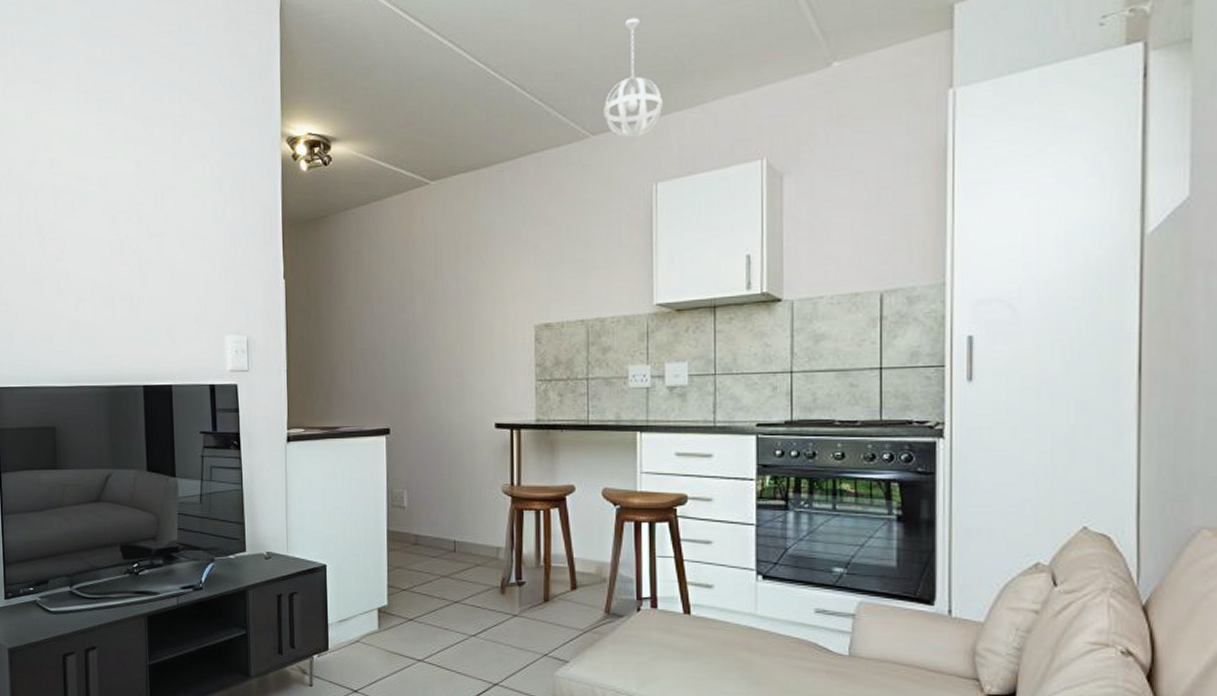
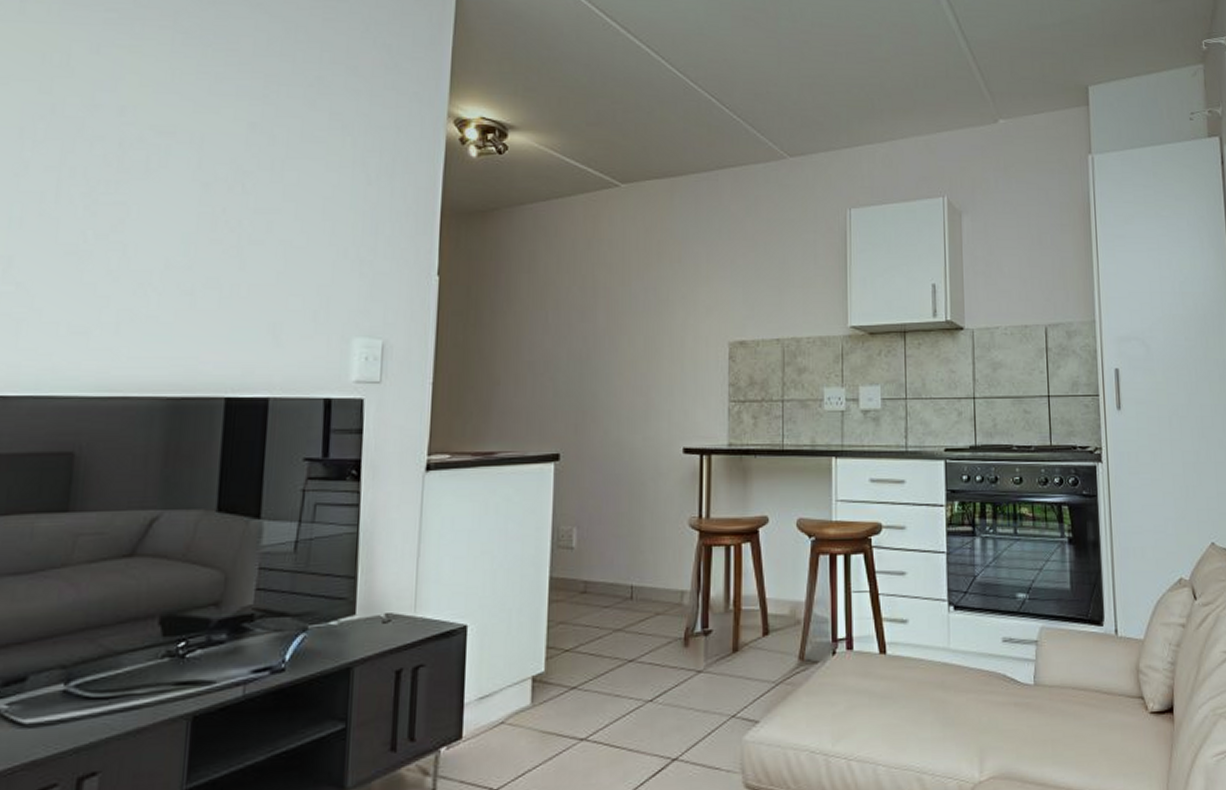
pendant light: present [604,17,663,138] -> none [801,53,855,164]

